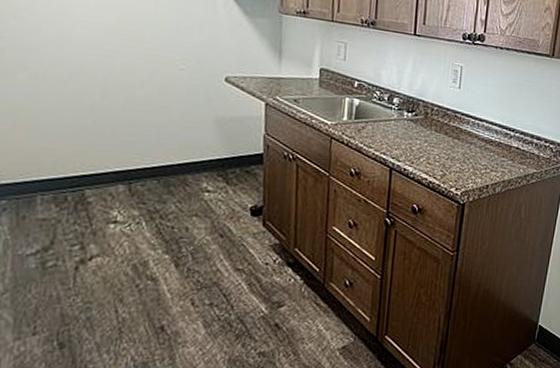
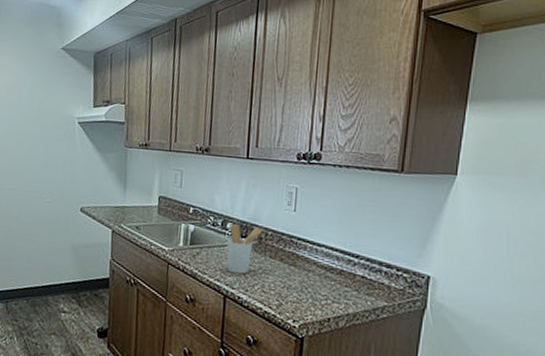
utensil holder: none [393,98,430,148] -> present [227,223,264,274]

